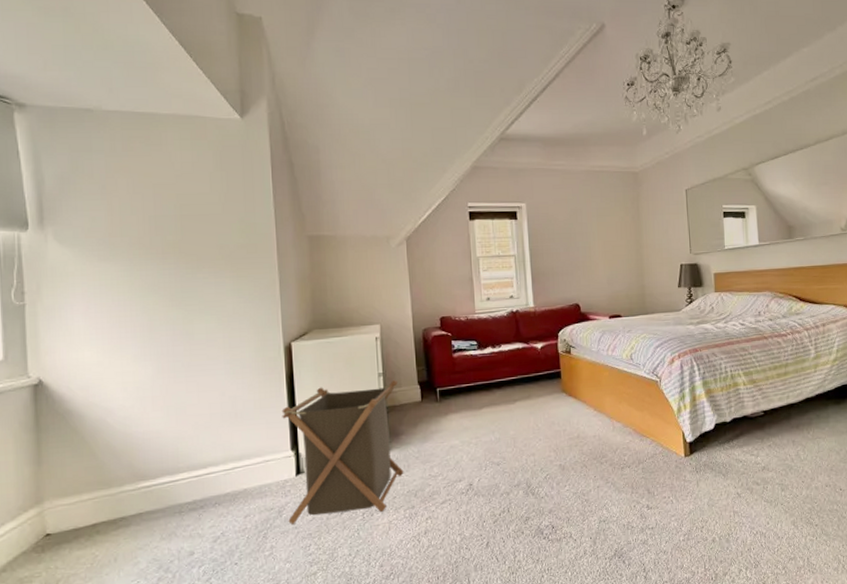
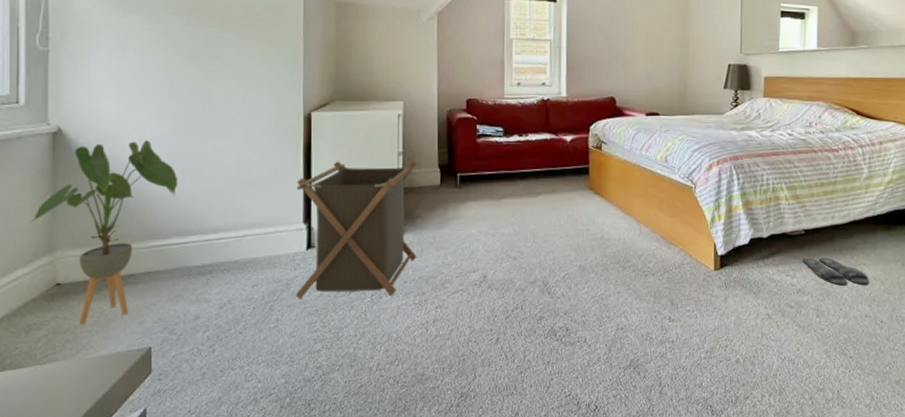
house plant: none [15,384,164,573] -> present [29,140,178,325]
slippers: none [764,435,826,460] -> present [803,257,869,286]

